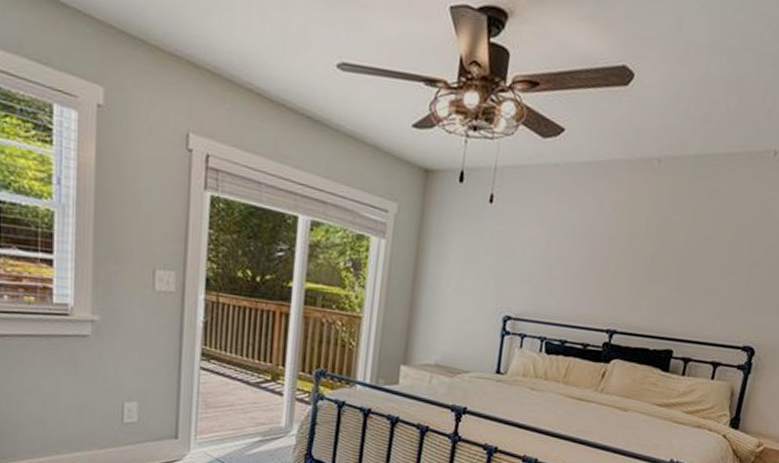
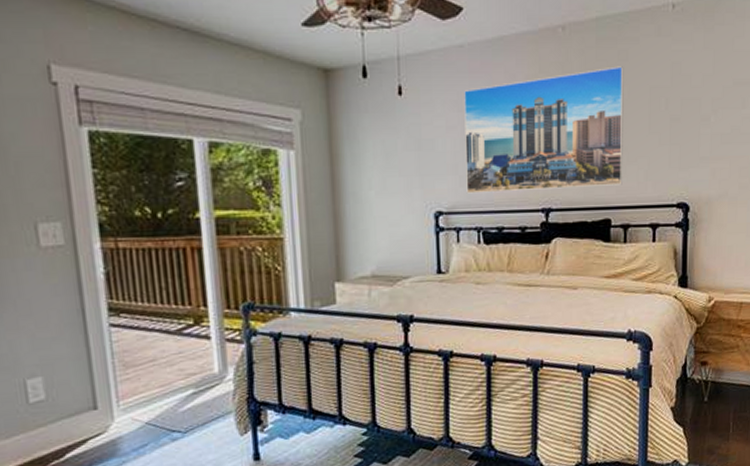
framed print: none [537,204,714,320] -> present [464,66,624,194]

